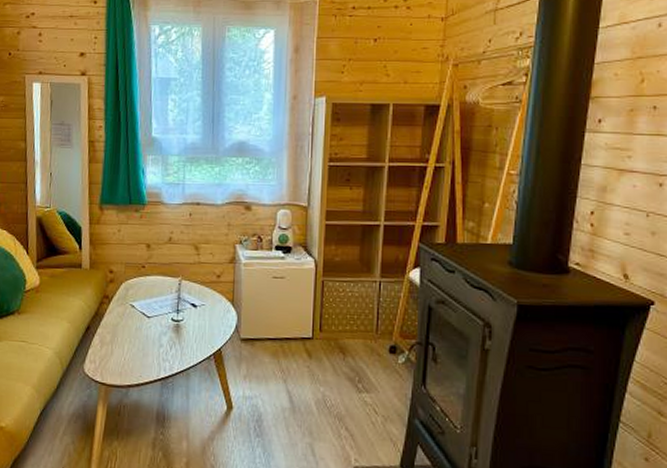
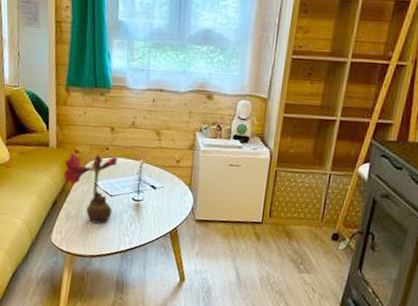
flower: none [97,273,156,349] -> present [63,152,119,224]

